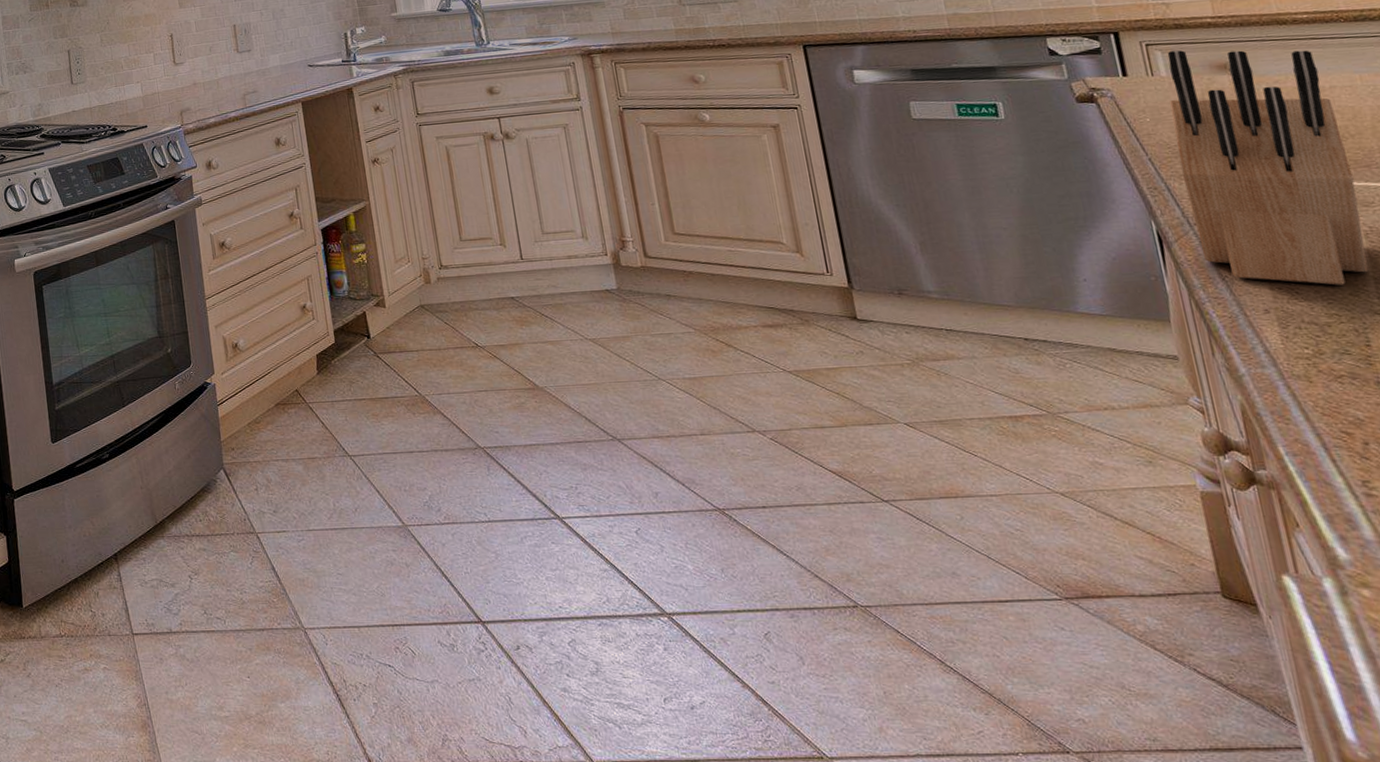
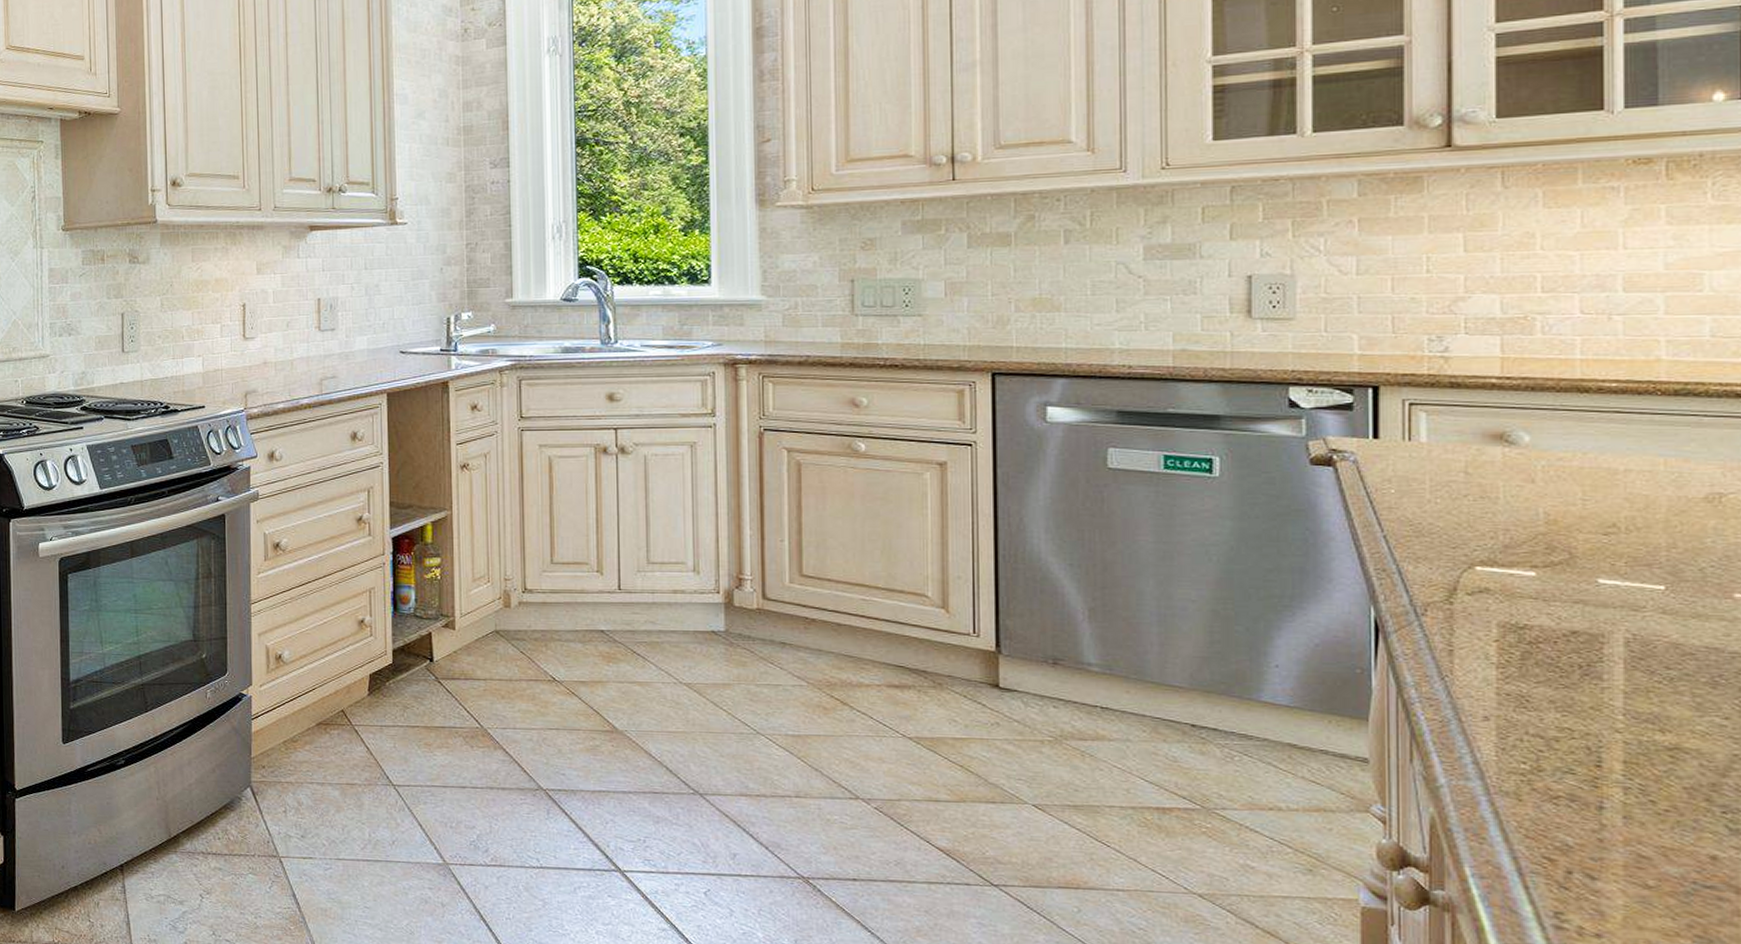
knife block: present [1167,50,1369,286] -> none [1421,414,1627,697]

